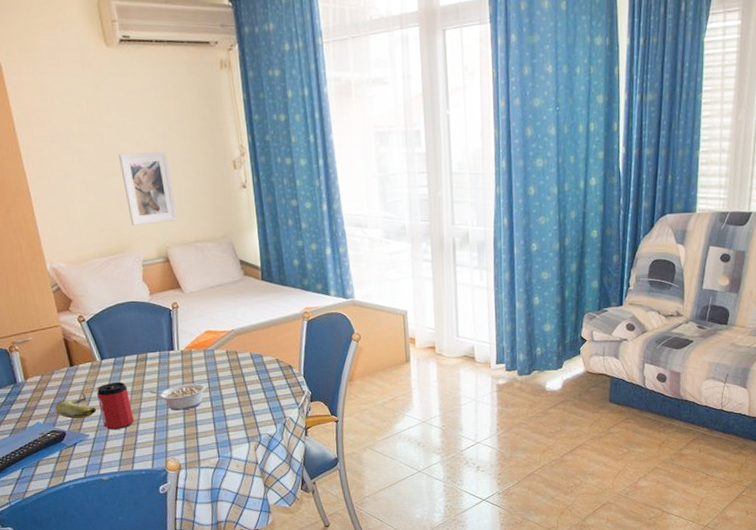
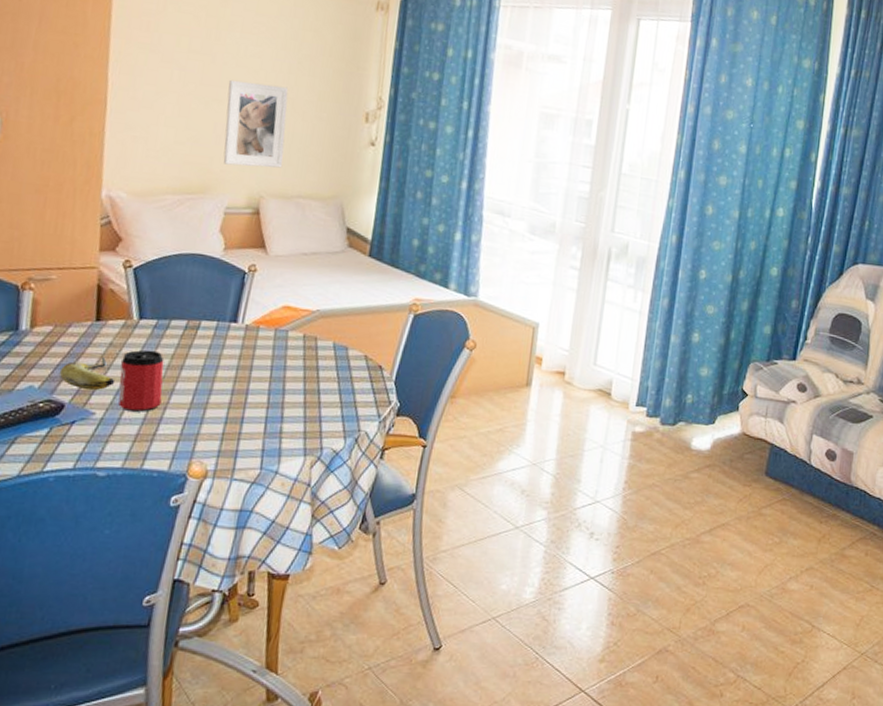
legume: present [150,383,206,411] -> none [192,367,267,402]

